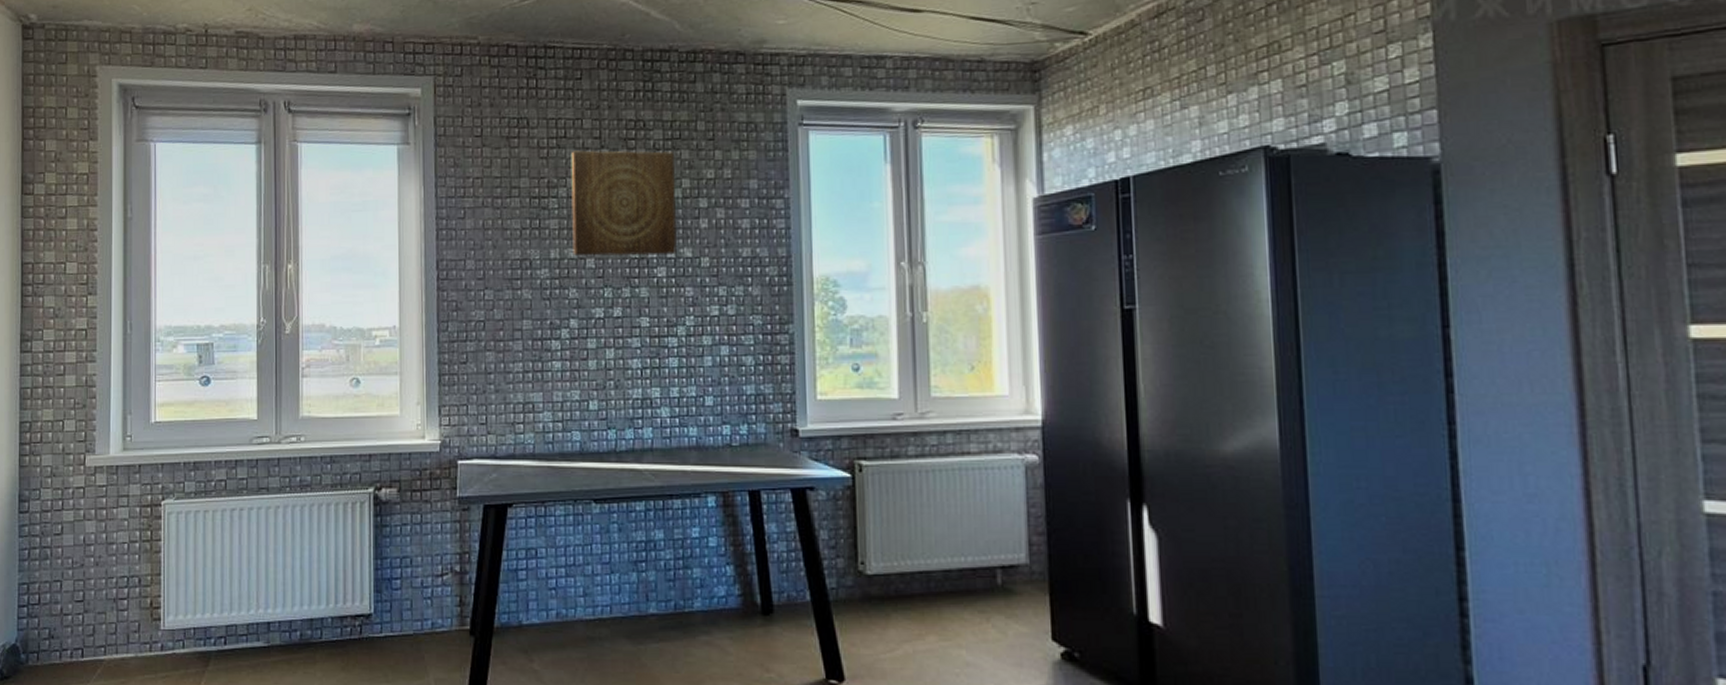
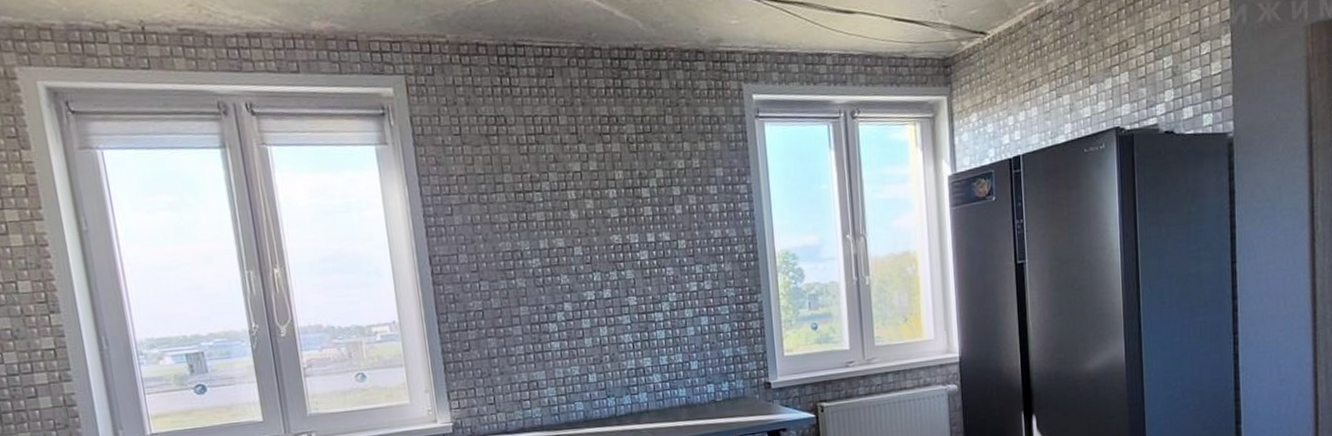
wall art: present [570,150,677,256] -> none [550,145,656,245]

